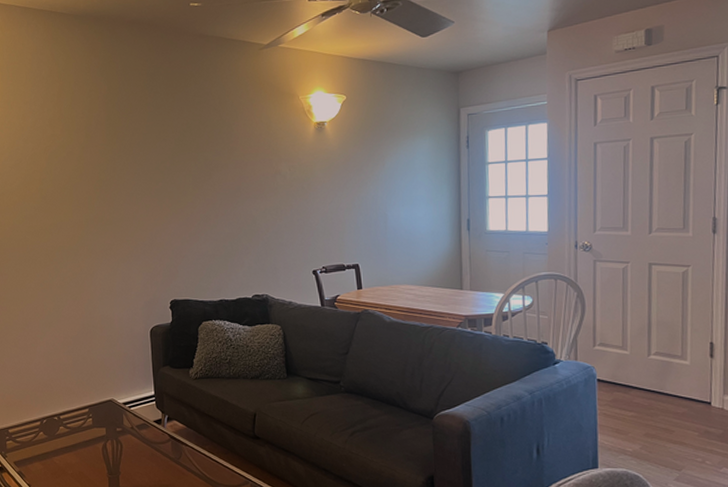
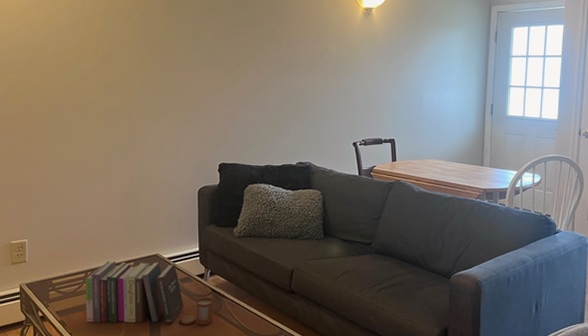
books: none [41,407,142,474] -> present [85,260,184,324]
candle: none [138,444,173,475] -> present [179,297,214,325]

